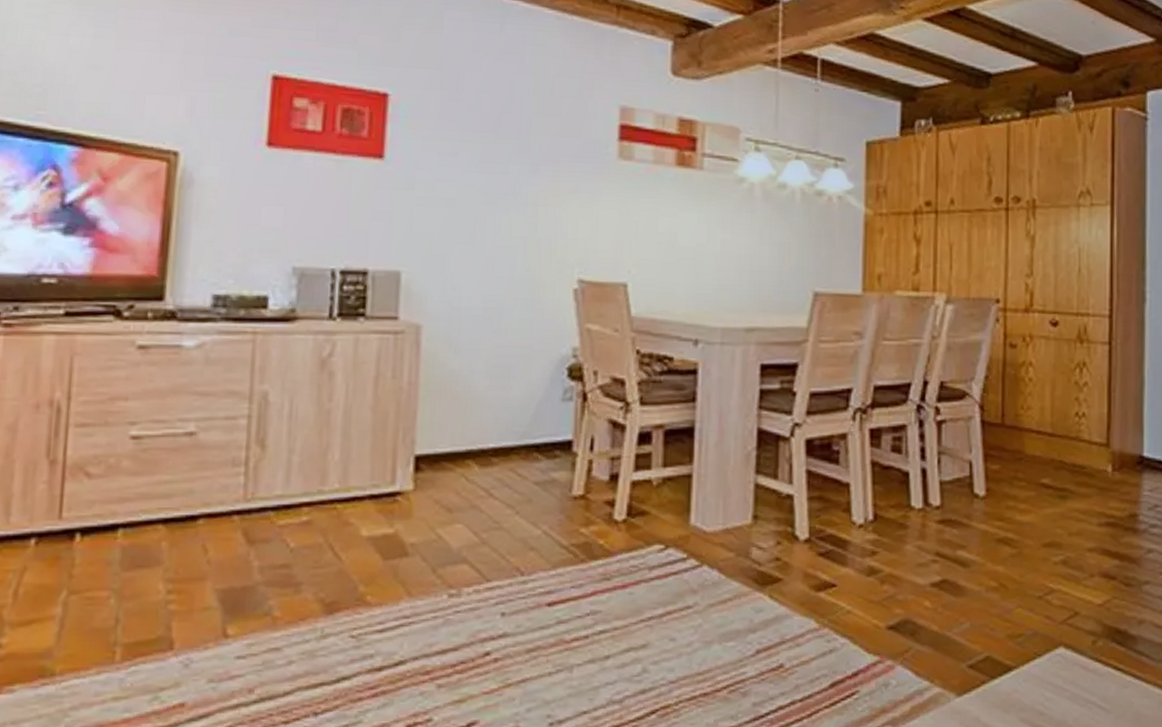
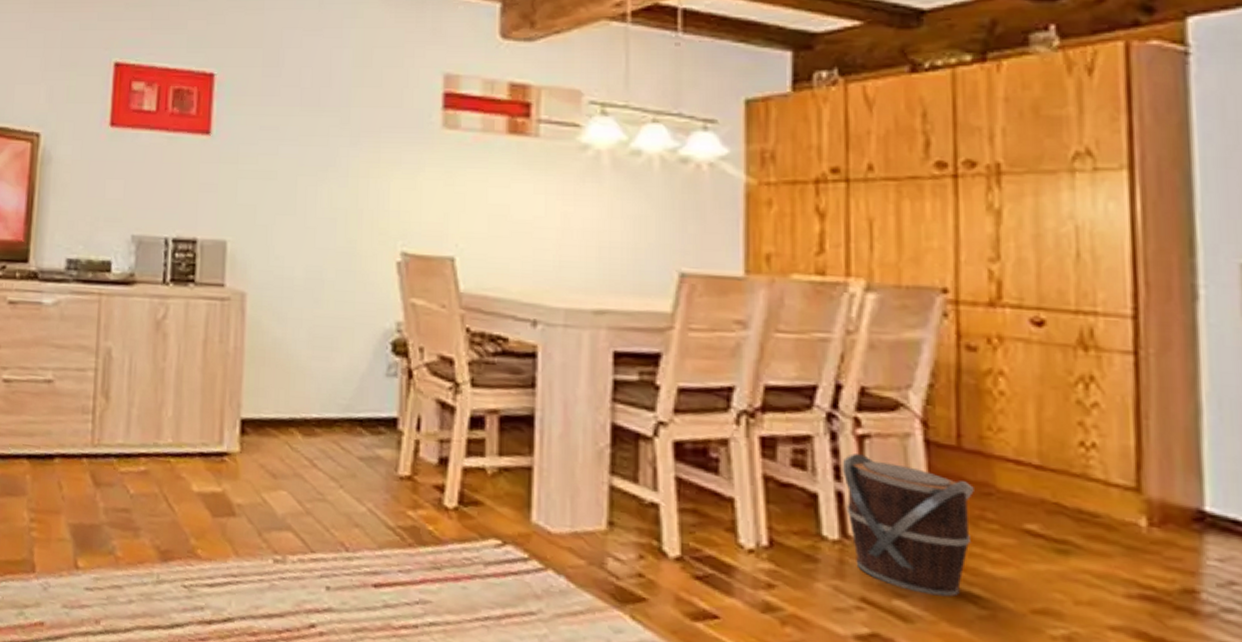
bucket: none [926,437,1011,543] -> present [842,454,974,597]

